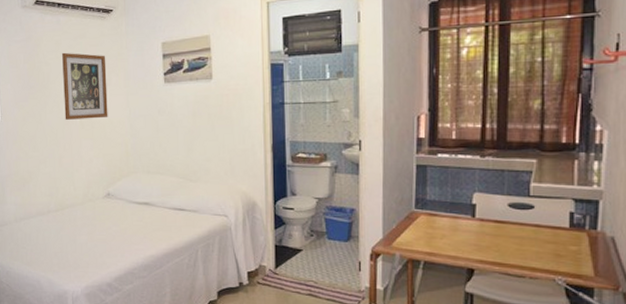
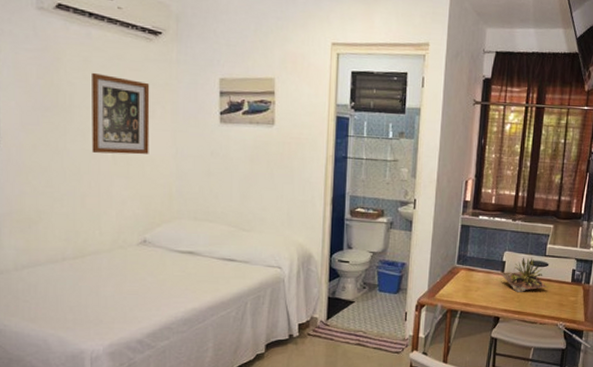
succulent plant: none [470,198,536,240] -> present [500,257,548,292]

